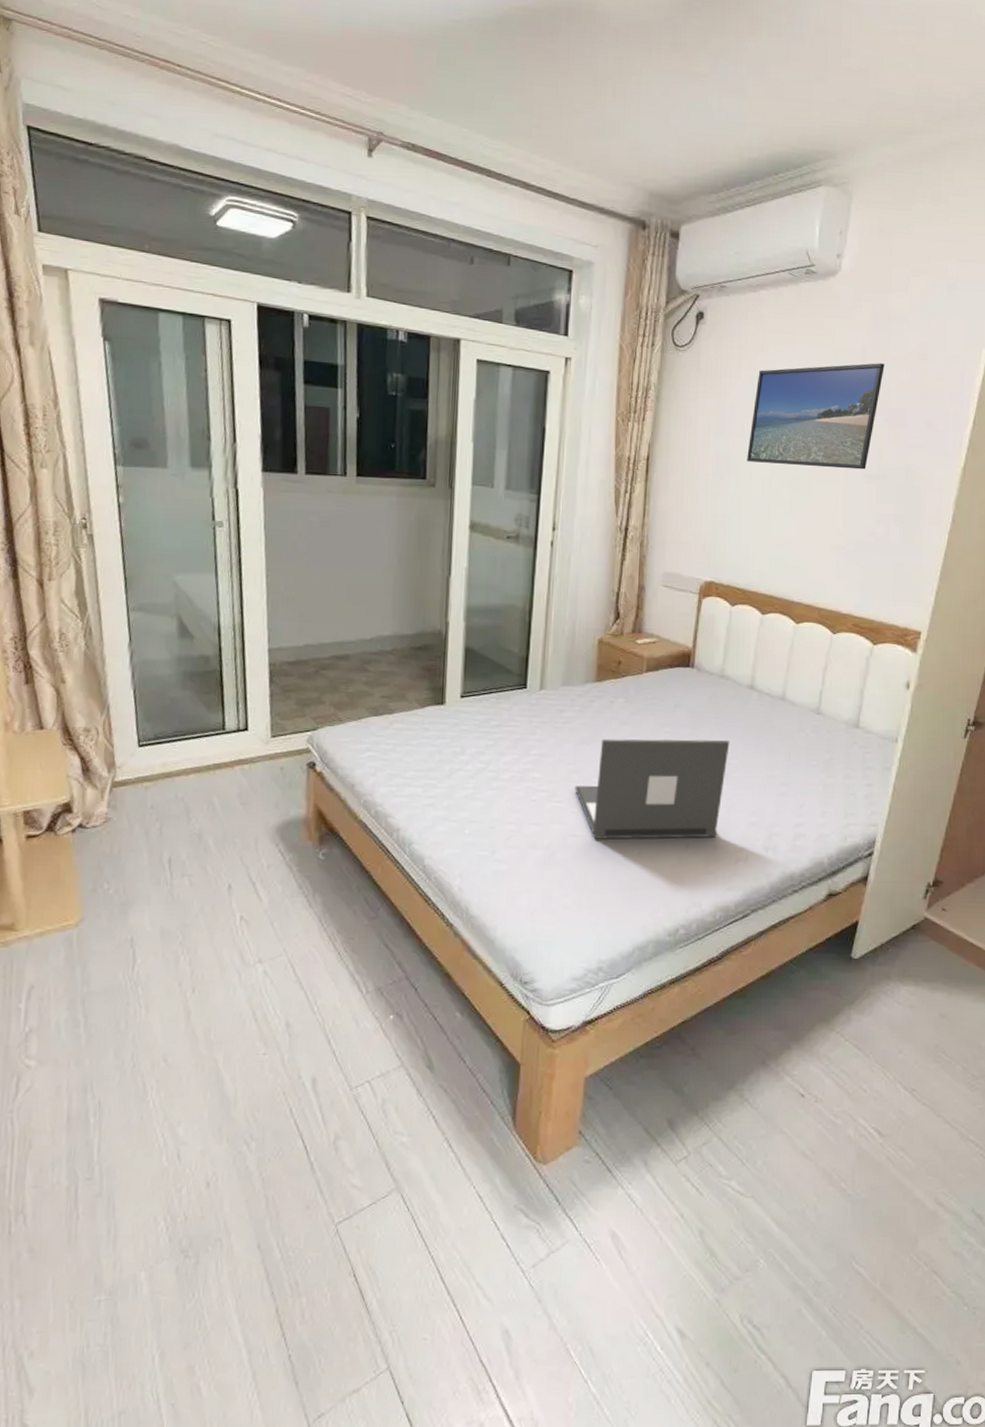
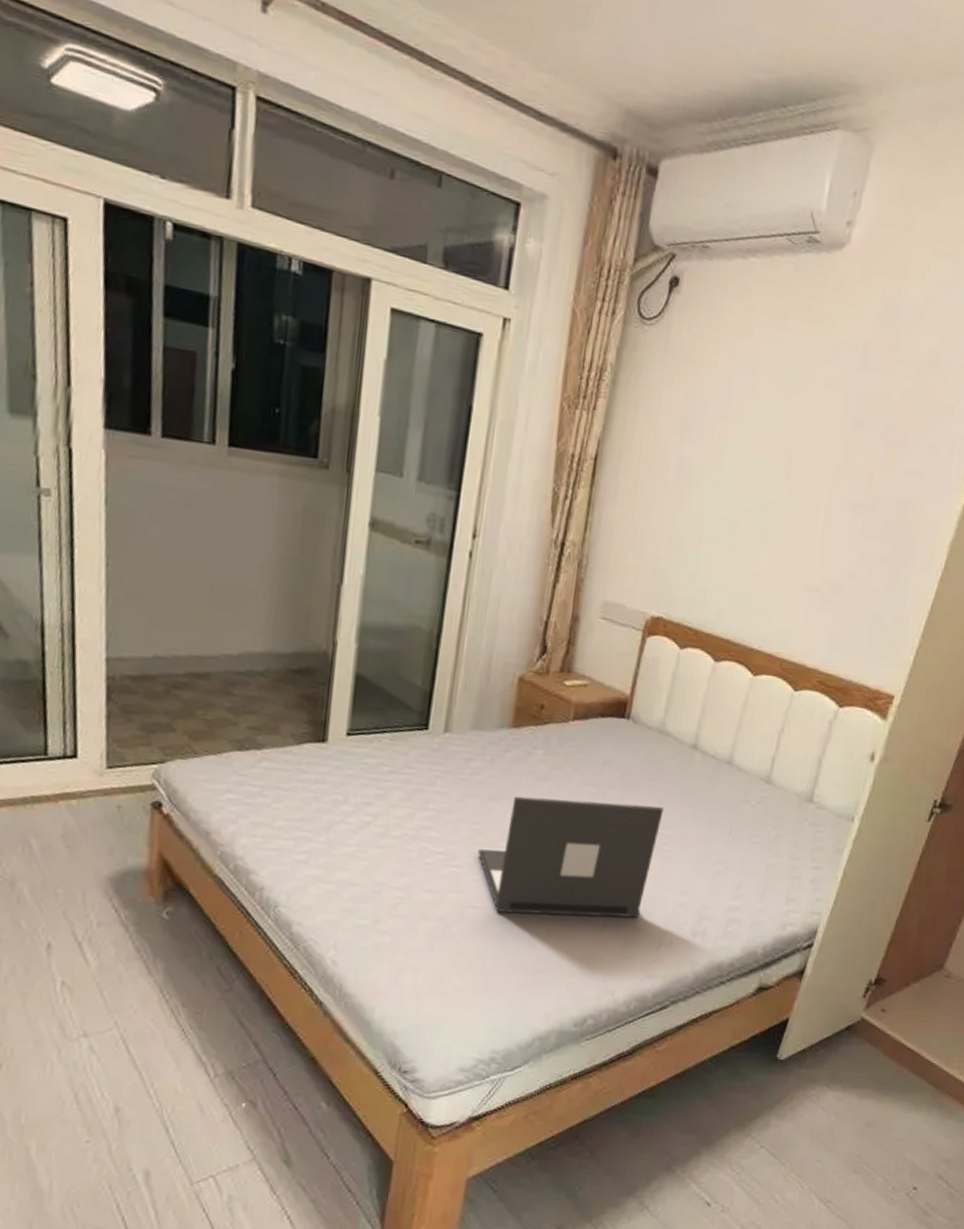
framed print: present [747,363,885,470] -> none [714,359,889,497]

